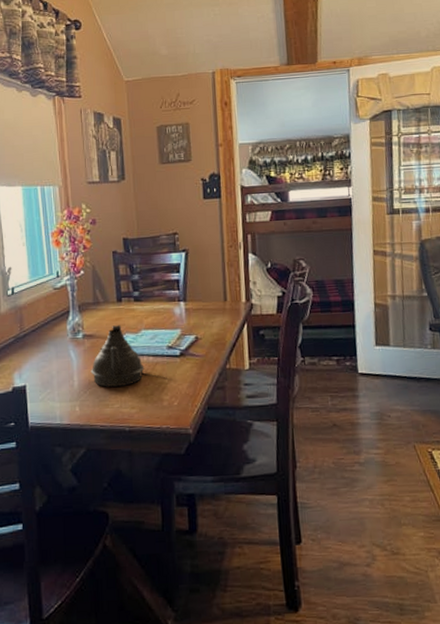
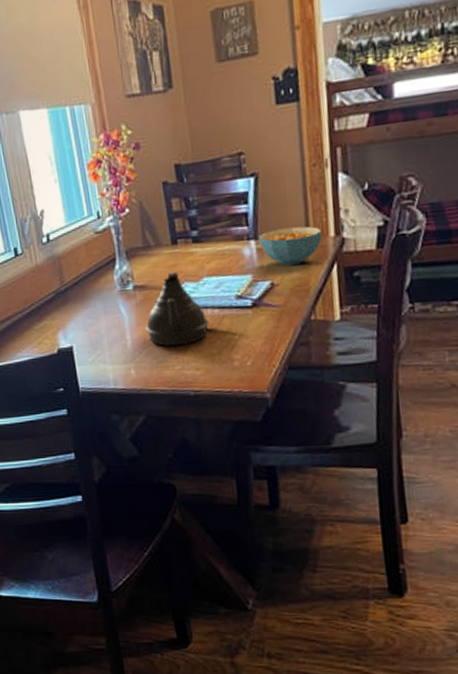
cereal bowl: none [187,293,236,324] -> present [259,226,323,266]

